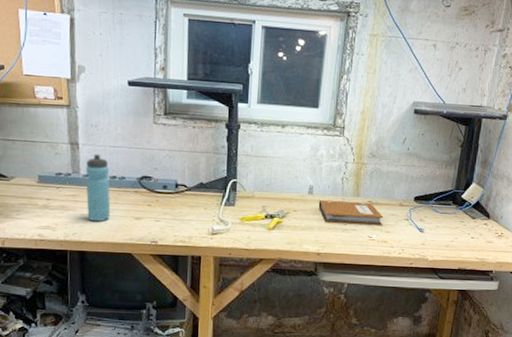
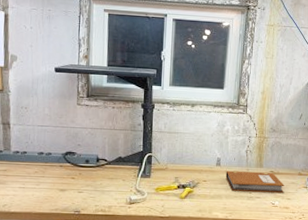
water bottle: present [86,154,111,222] -> none [16,133,38,194]

